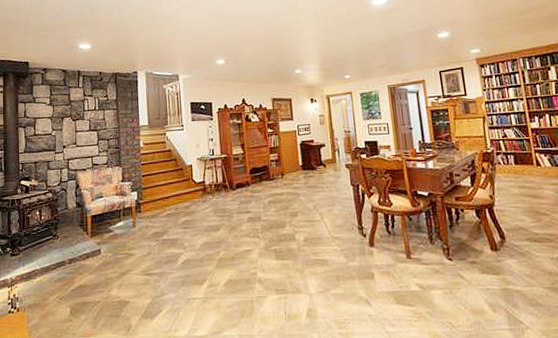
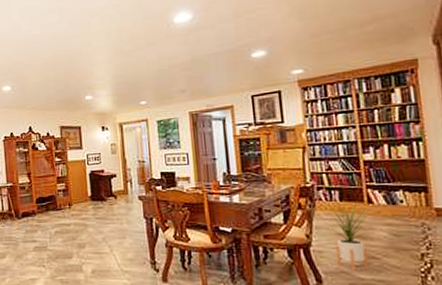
house plant: none [505,163,542,227] -> present [325,200,373,271]

